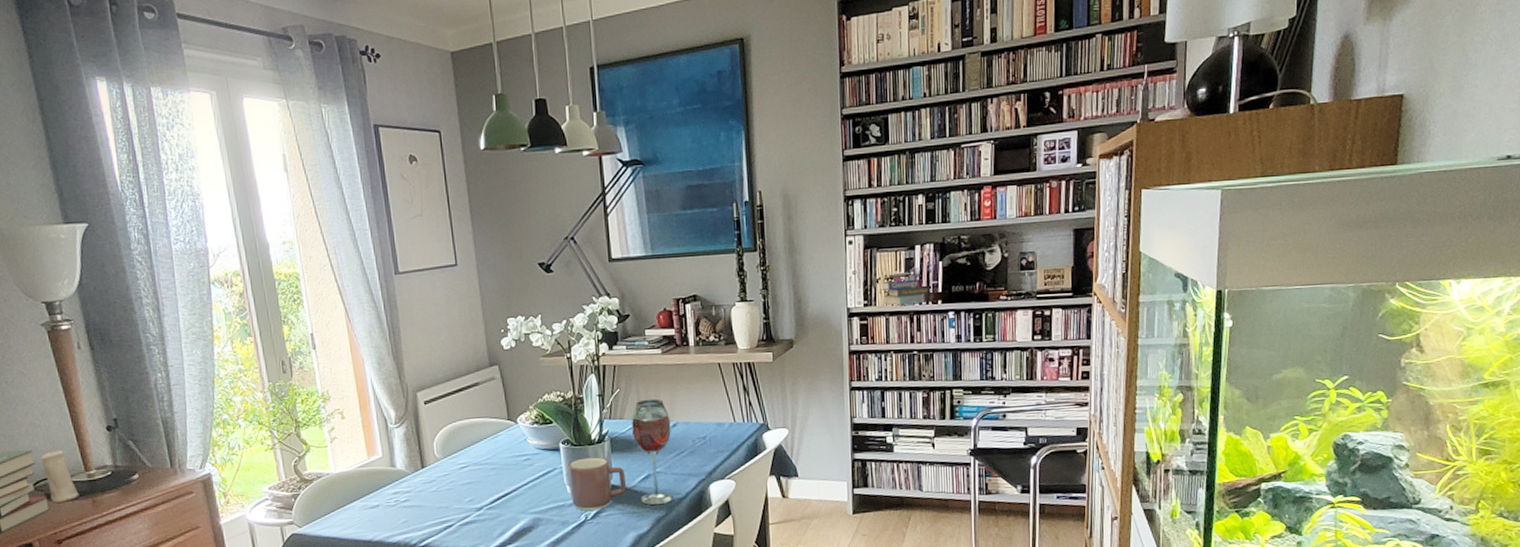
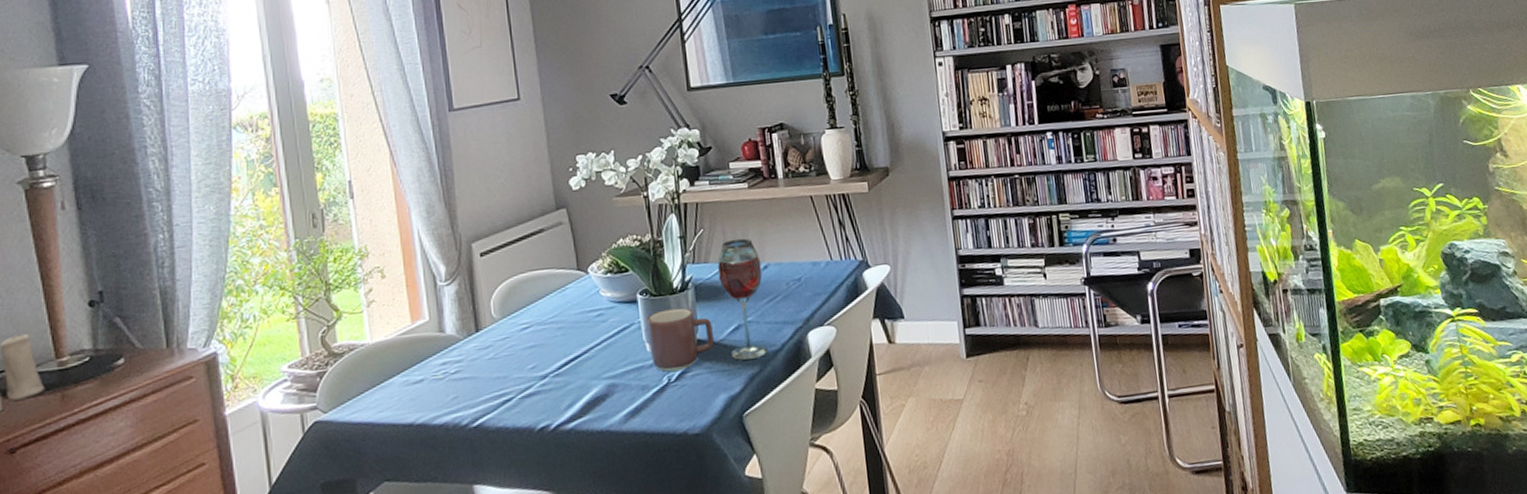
books: present [880,272,948,306] -> none [974,93,1045,128]

